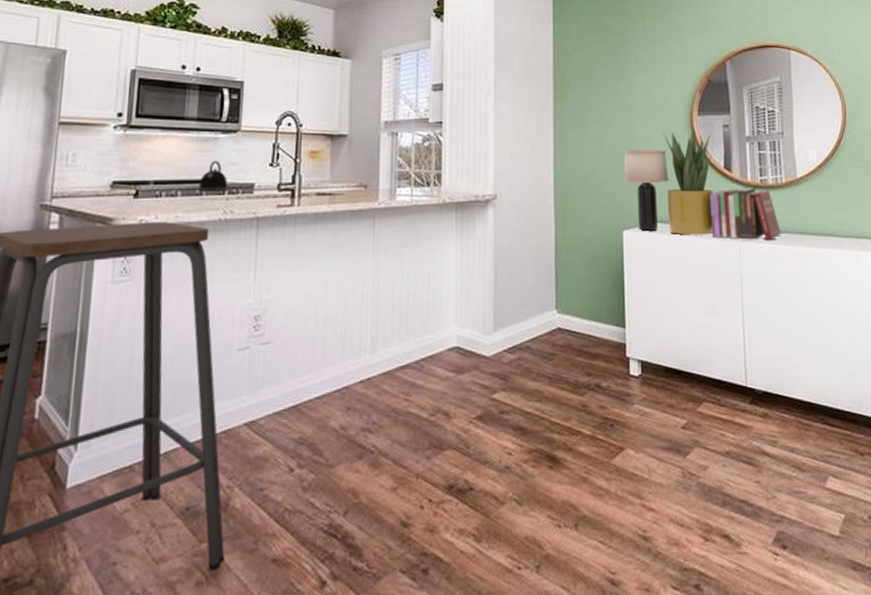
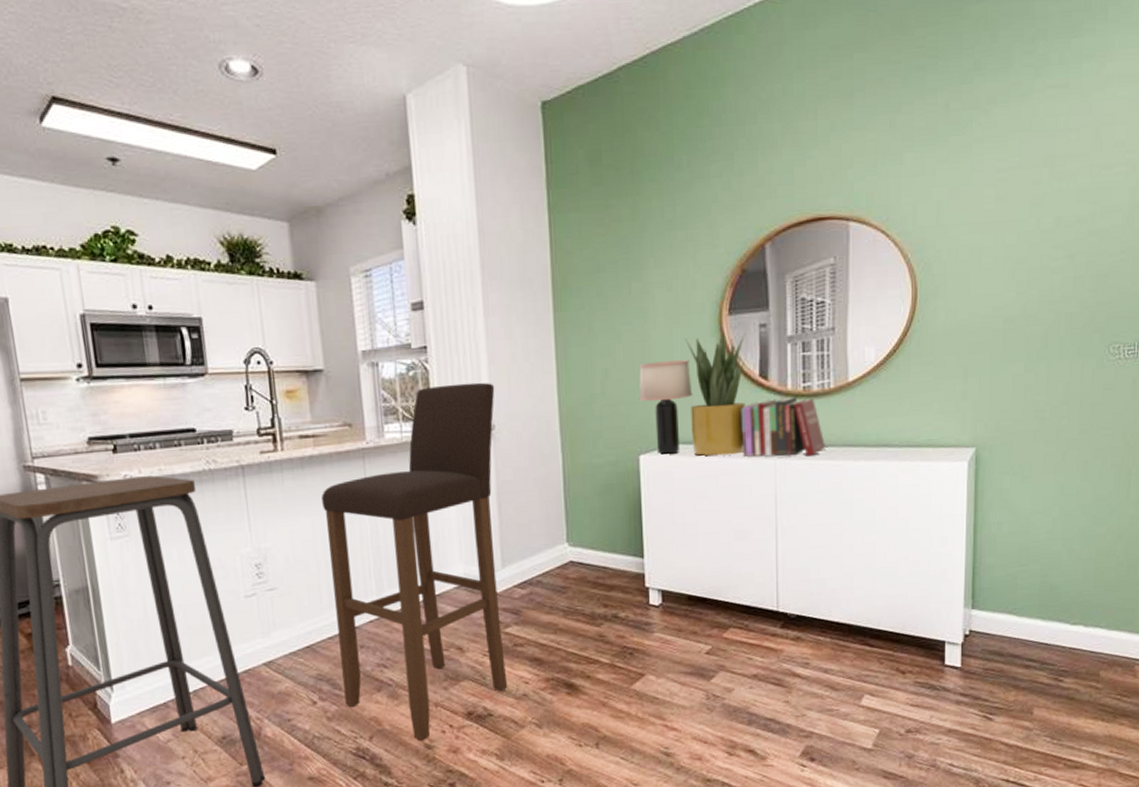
kettle: present [198,160,228,193] -> none [175,407,206,443]
bar stool: none [324,156,499,518] -> present [321,382,508,741]

